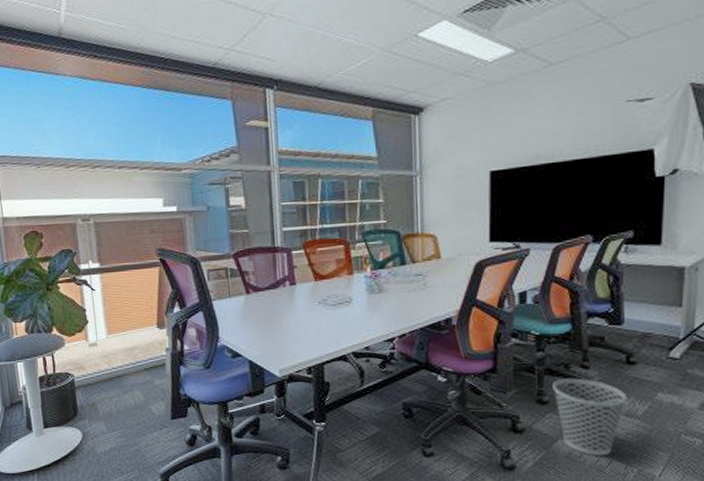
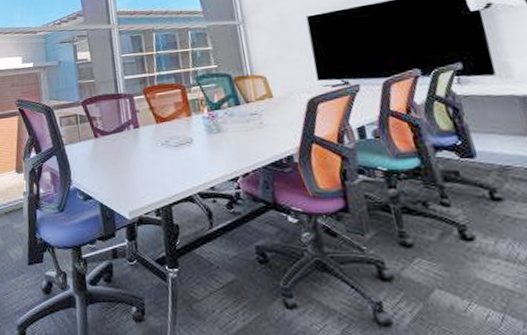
wastebasket: present [553,378,627,457] -> none [413,217,504,311]

